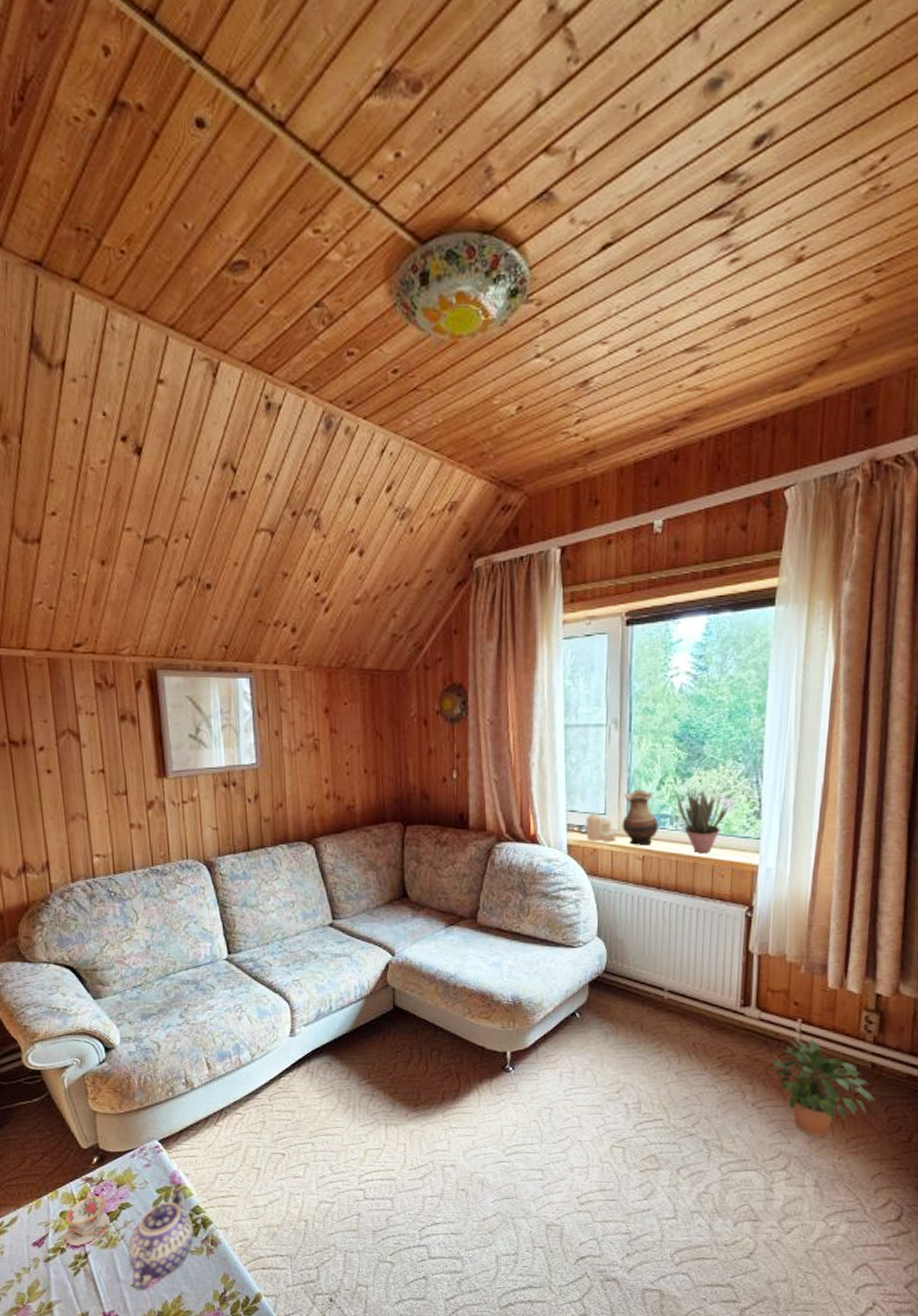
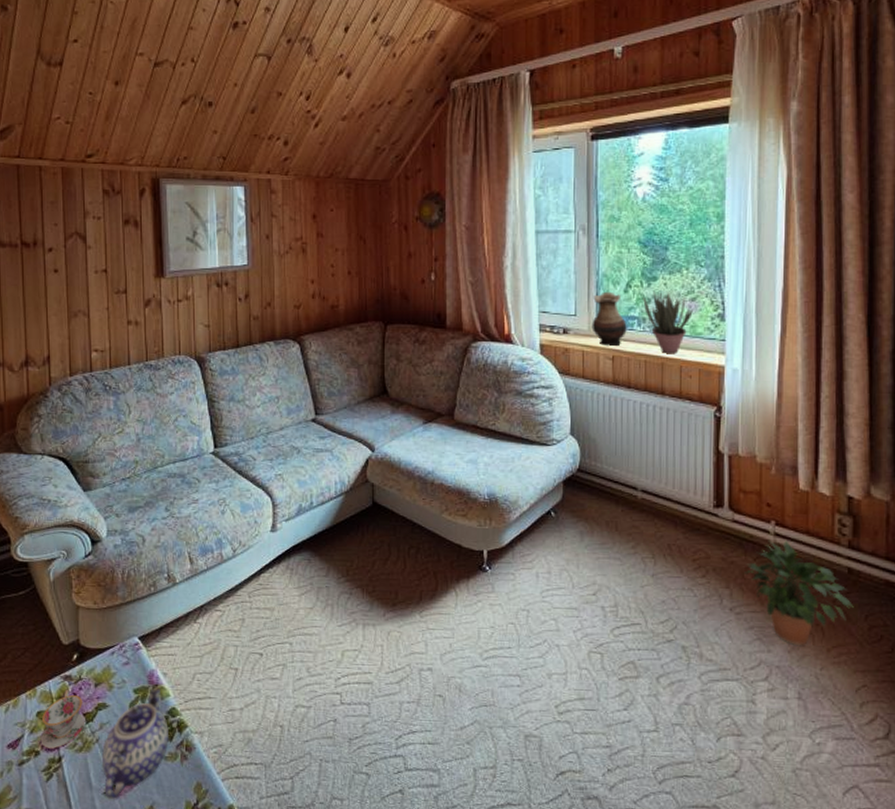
candle: present [586,812,617,842] -> none [558,313,587,342]

